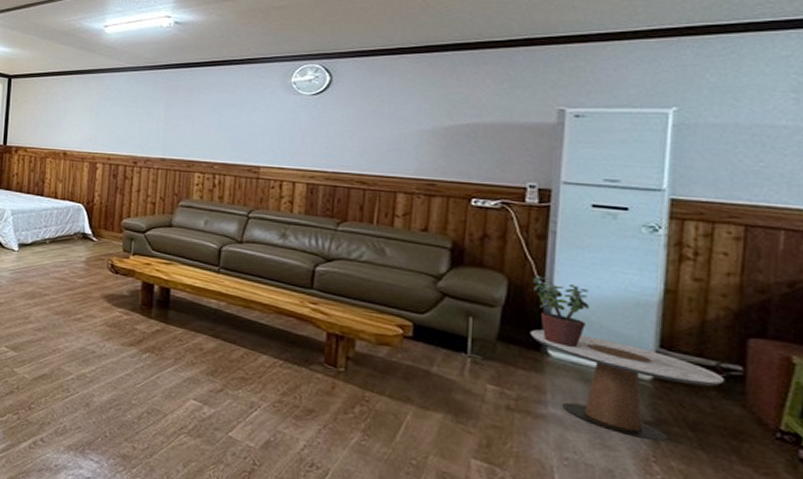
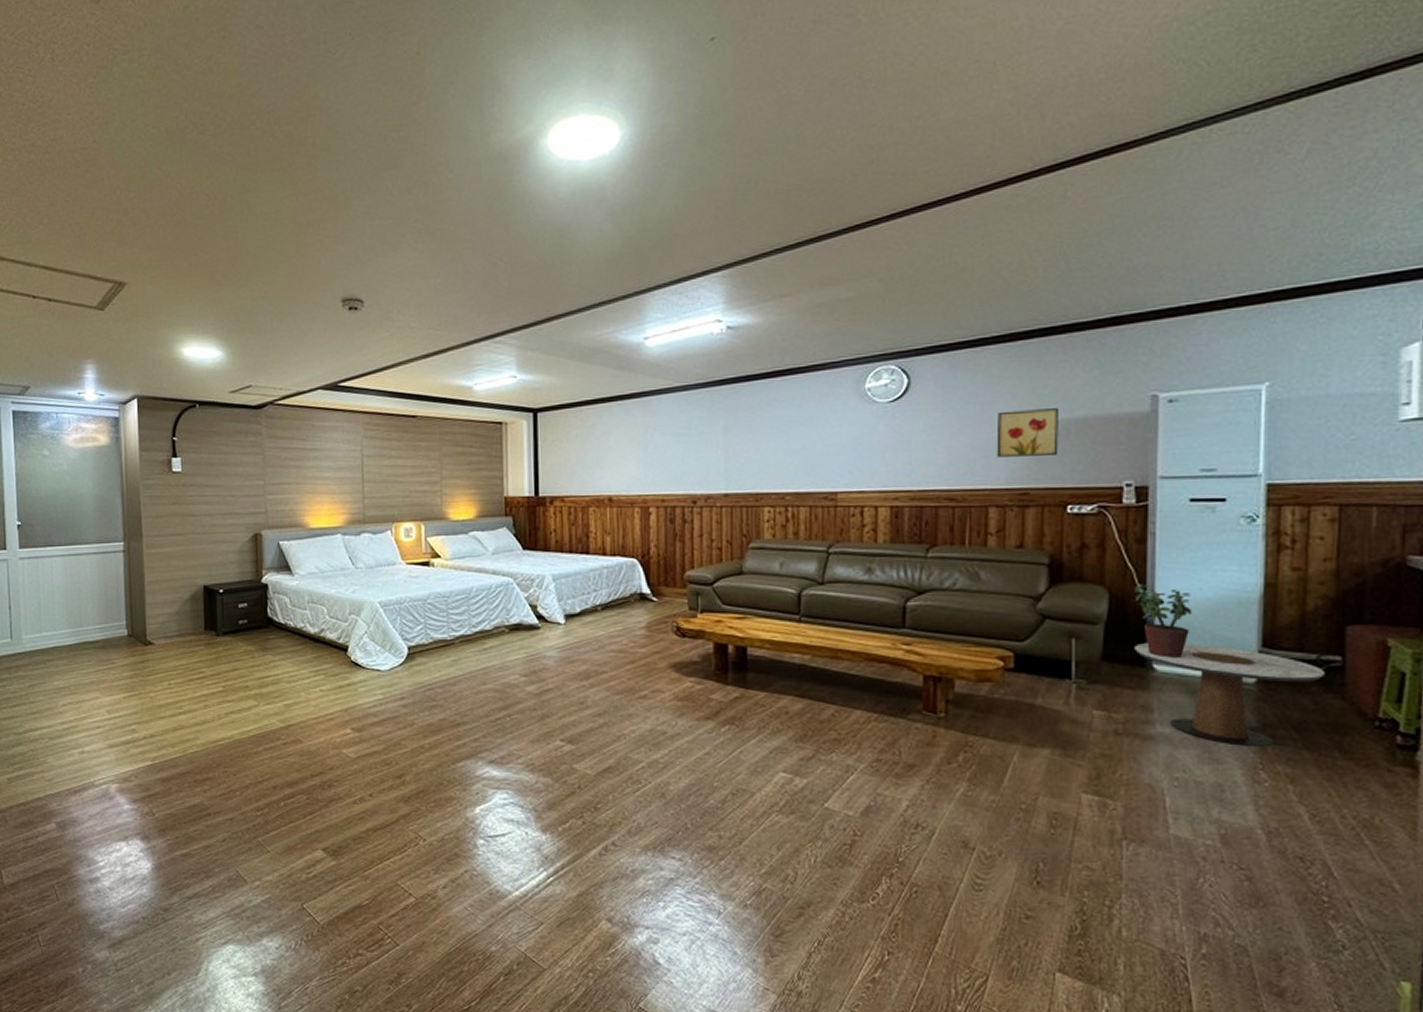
wall art: none [407,111,468,153] -> present [996,408,1059,457]

